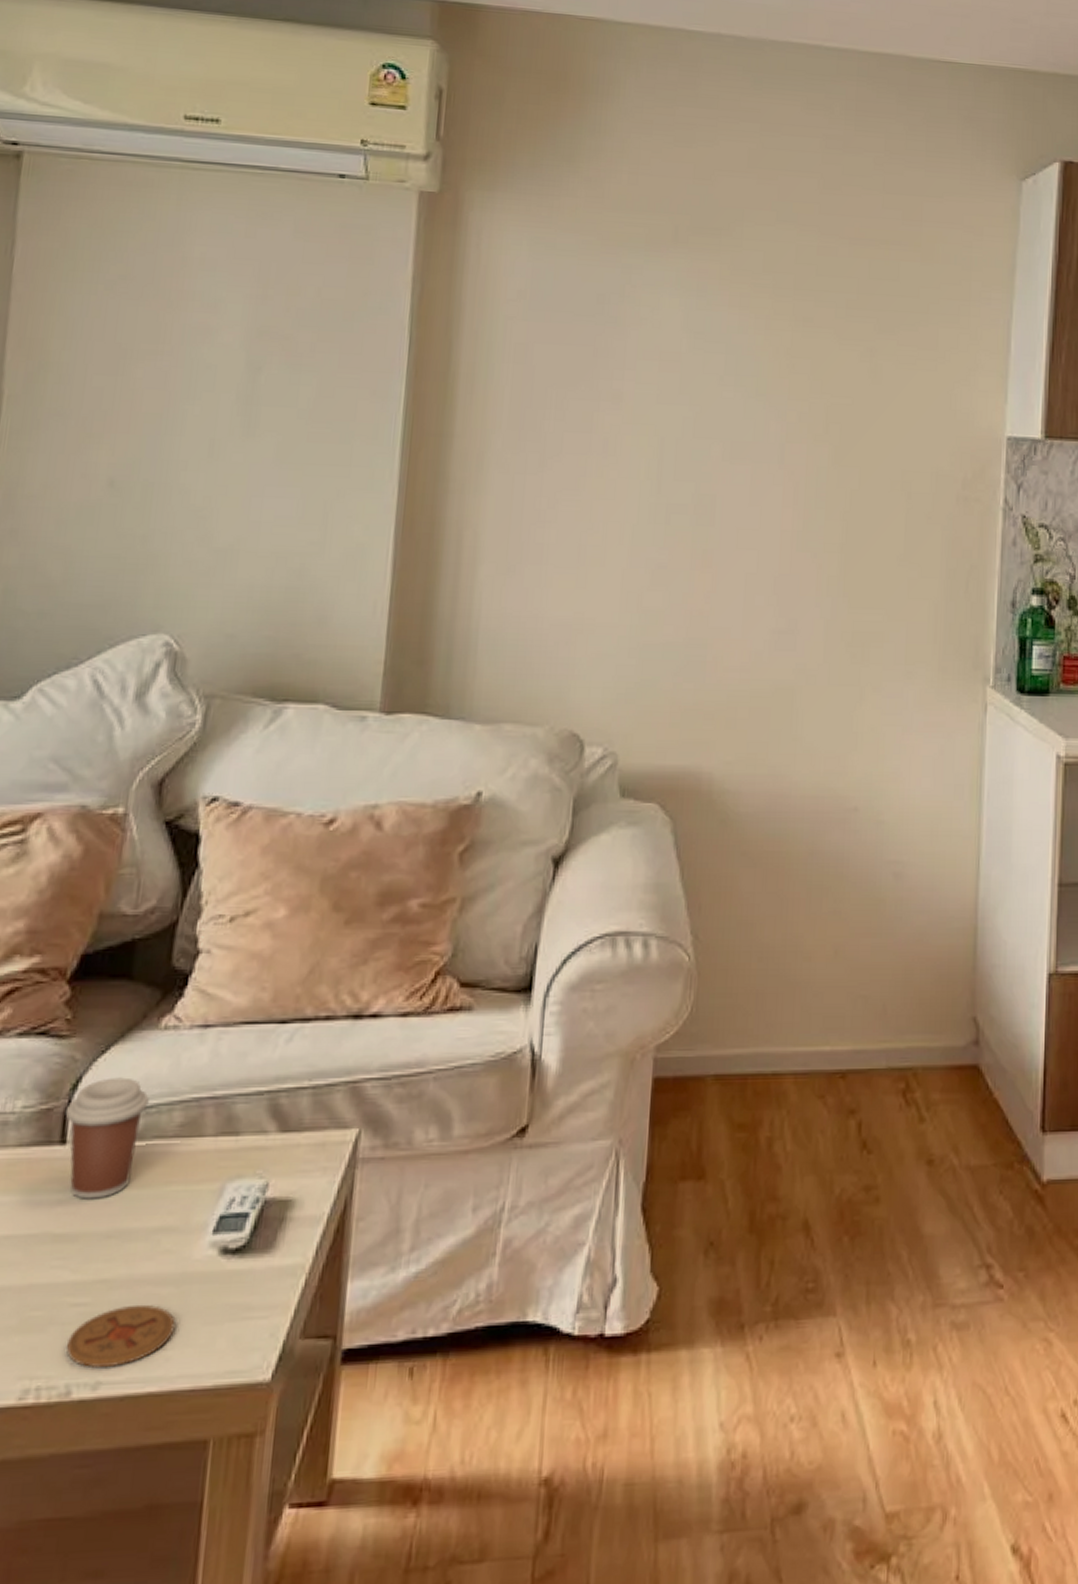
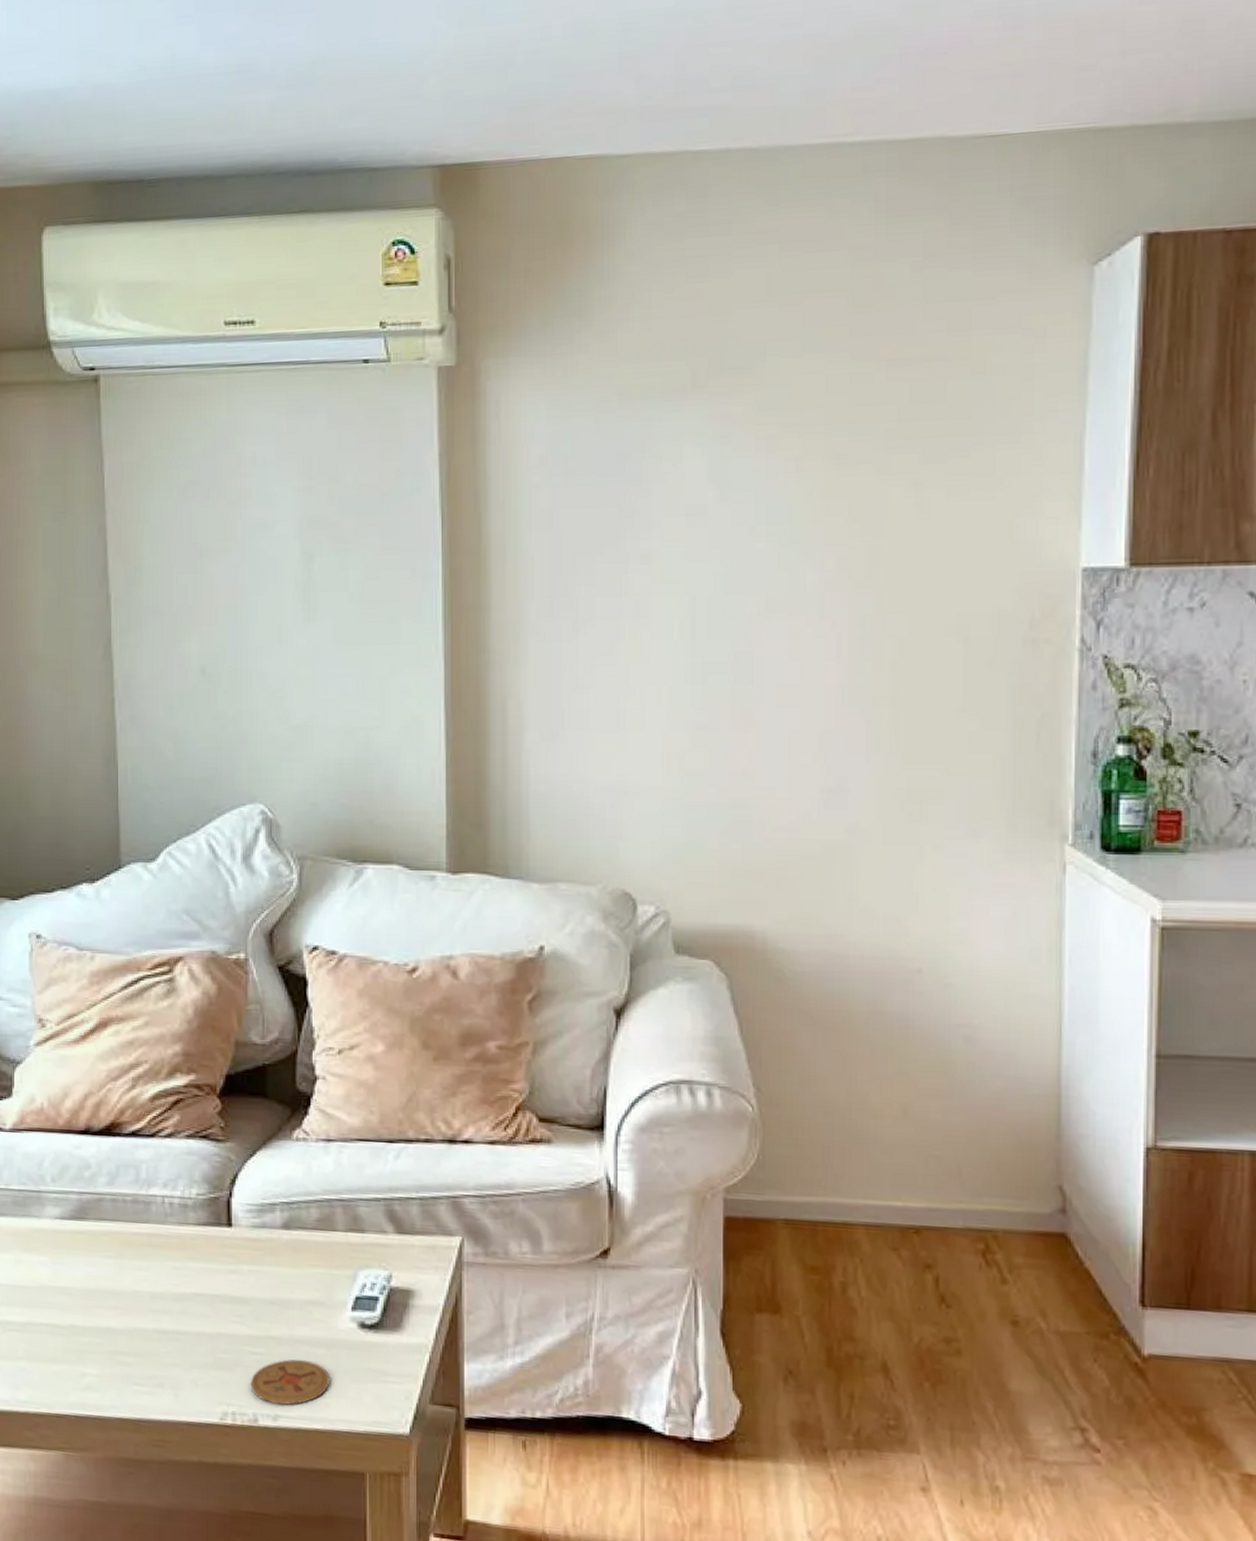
coffee cup: present [65,1077,149,1199] -> none [228,1177,290,1273]

